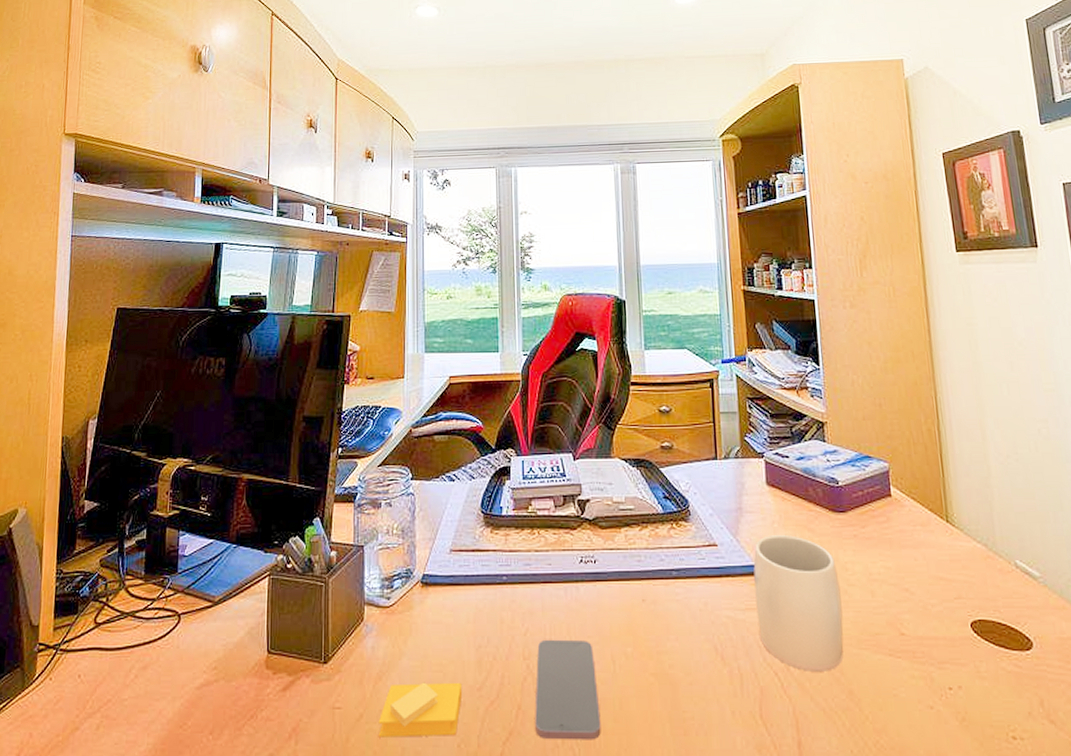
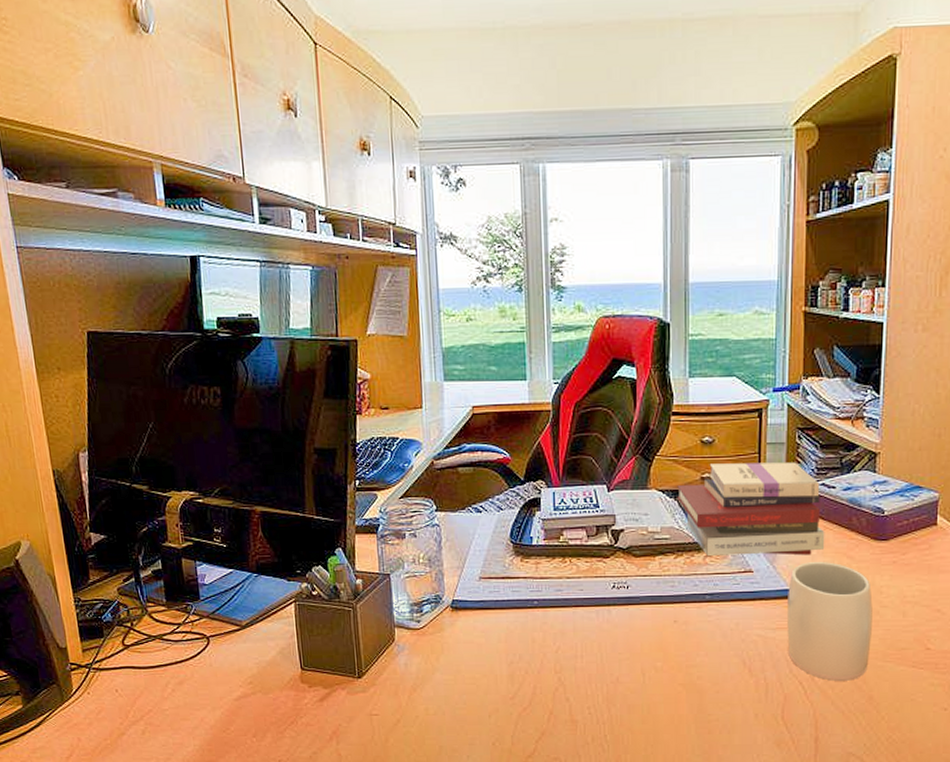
sticky notes: present [378,682,463,738] -> none [415,692,496,738]
smartphone: present [535,639,601,740] -> none [566,656,629,739]
books: none [639,431,785,529] -> present [677,462,825,557]

